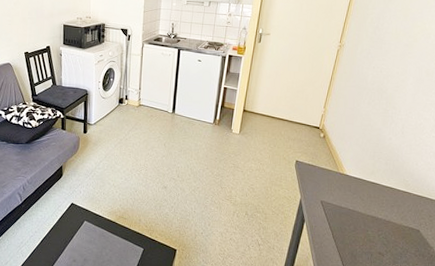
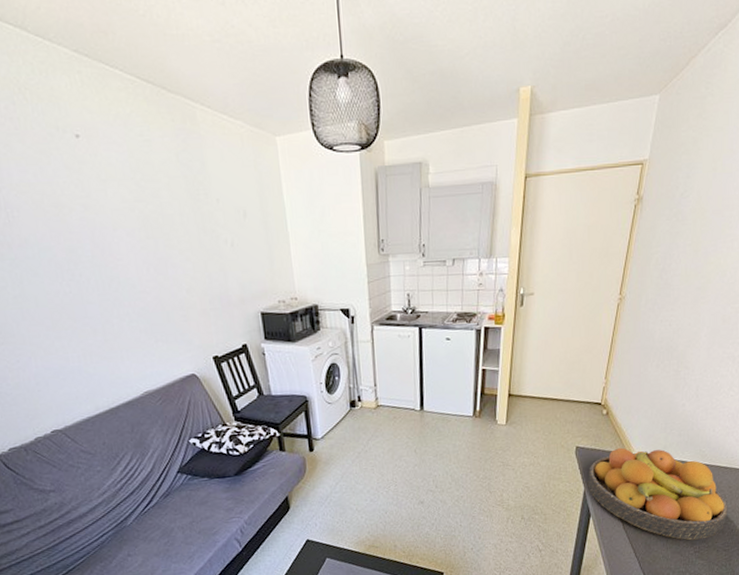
fruit bowl: none [304,167,428,259] -> present [587,447,728,541]

